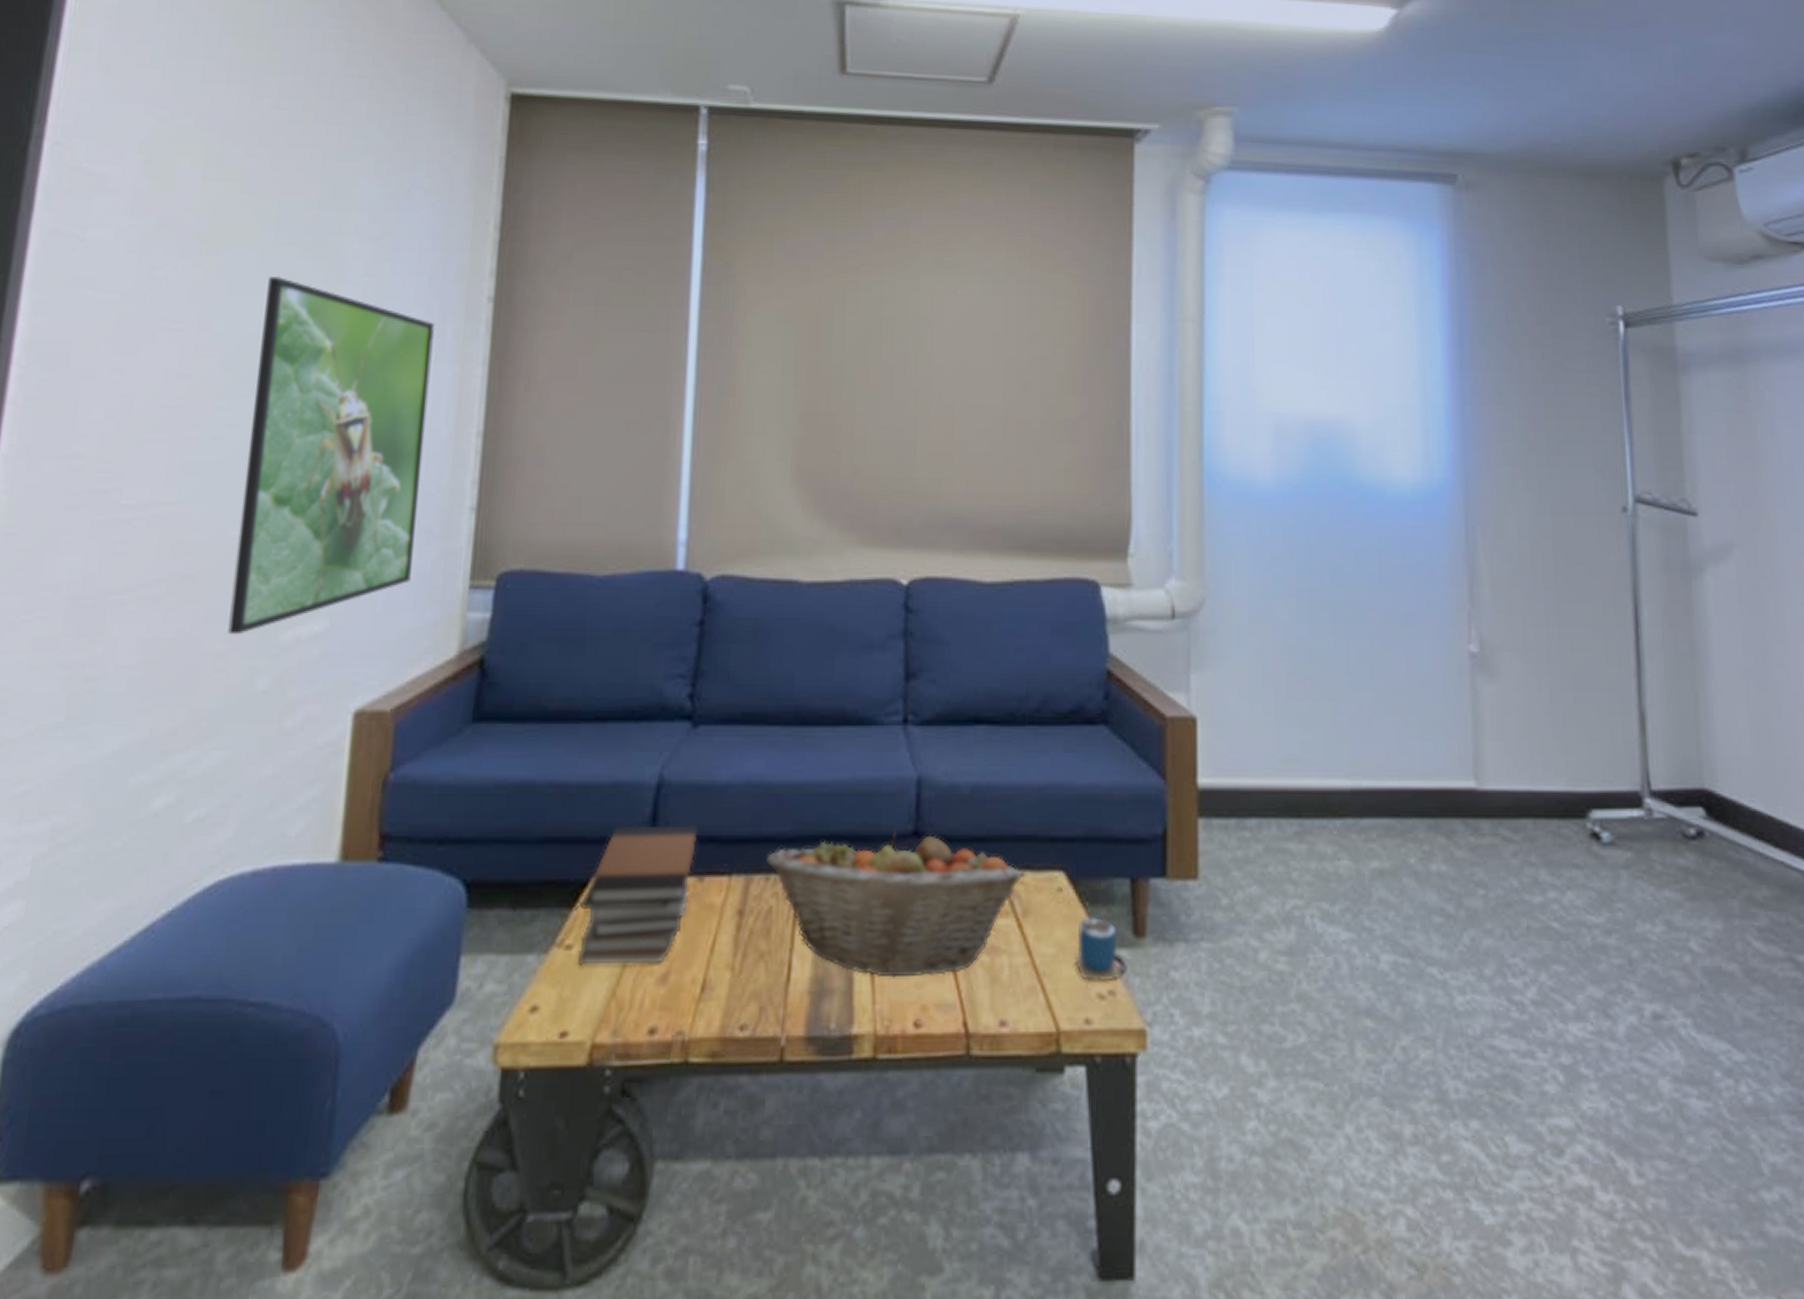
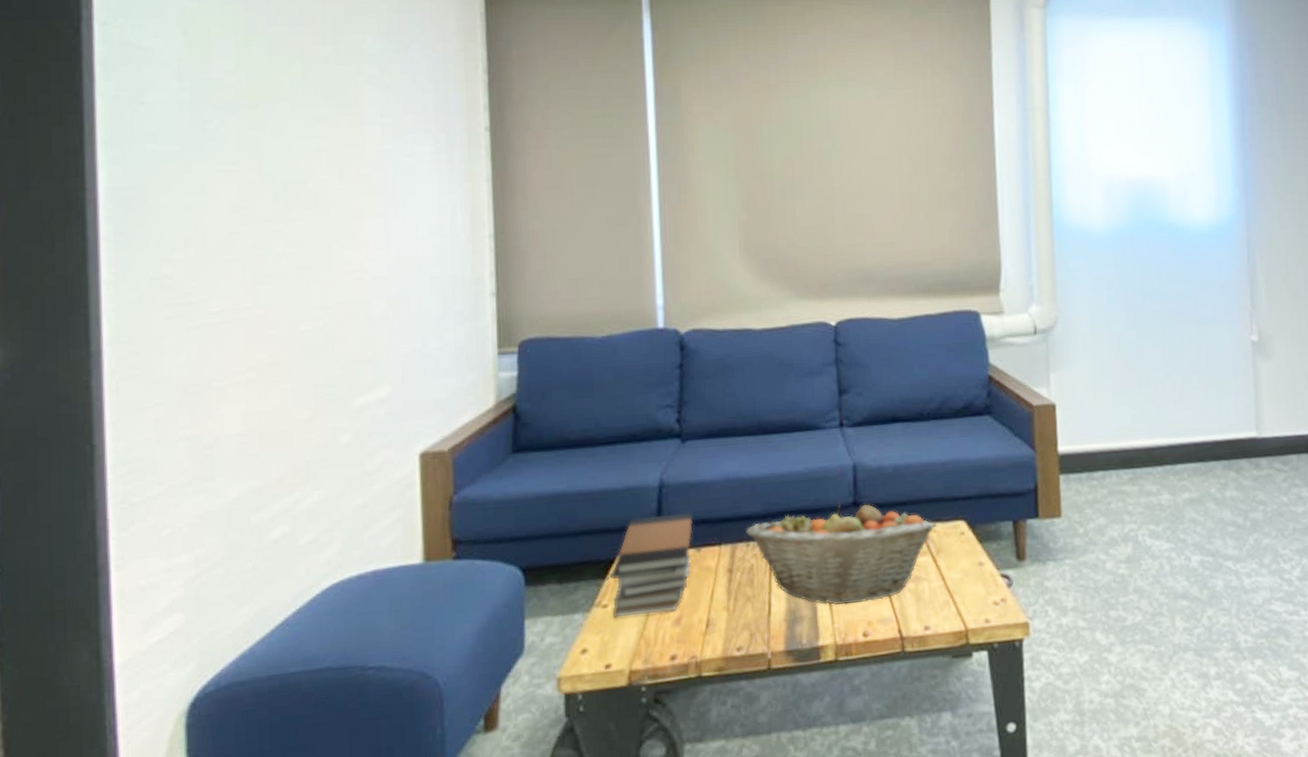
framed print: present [228,277,435,635] -> none [302,122,451,405]
cup: present [1074,902,1121,981] -> none [975,540,1009,594]

